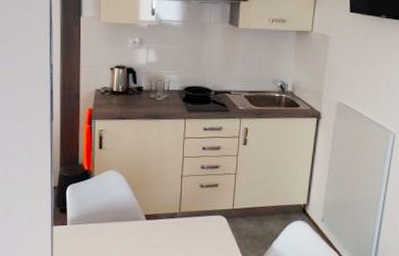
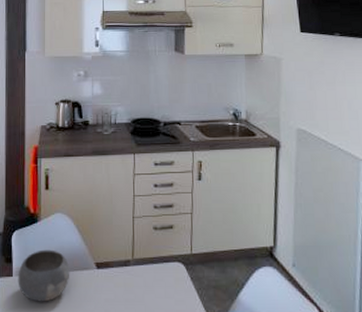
bowl: none [72,202,121,247] -> present [18,249,70,302]

